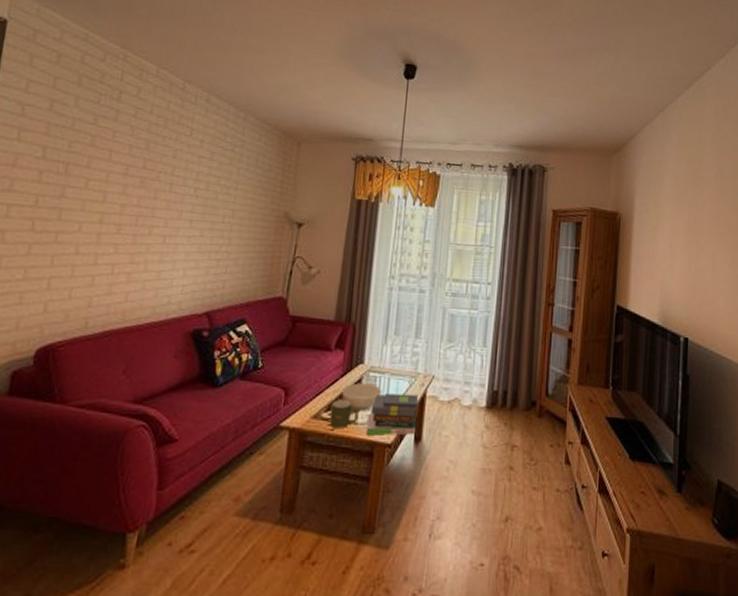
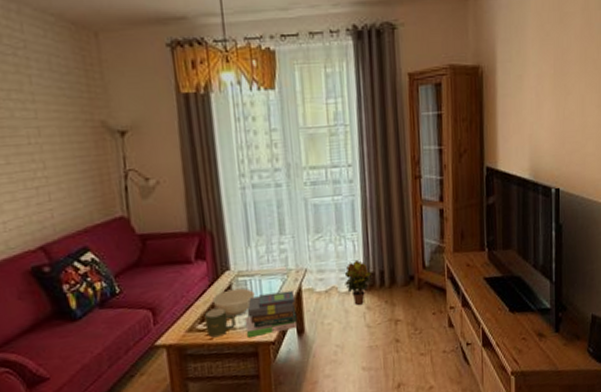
potted plant: none [468,375,495,422] -> present [344,259,373,305]

